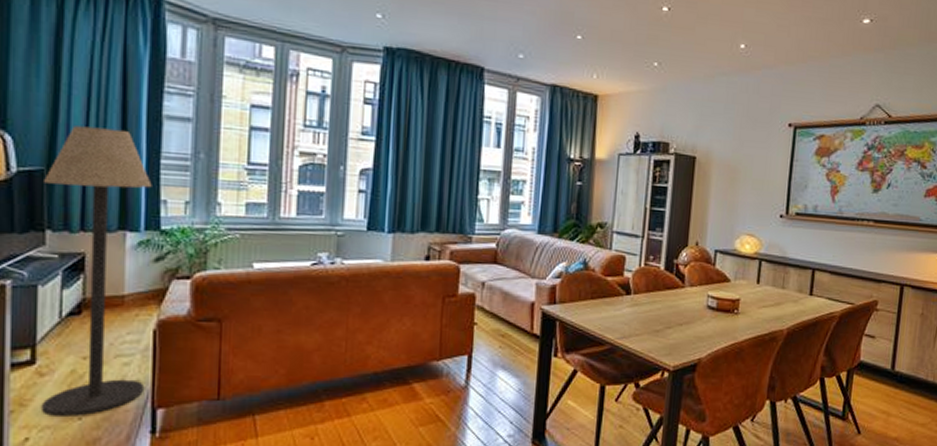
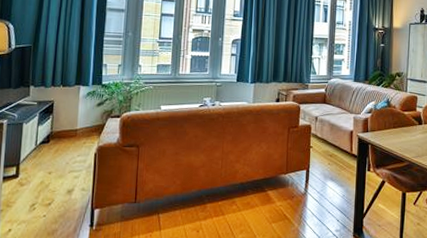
floor lamp: present [40,126,152,418] -> none [20,17,98,215]

